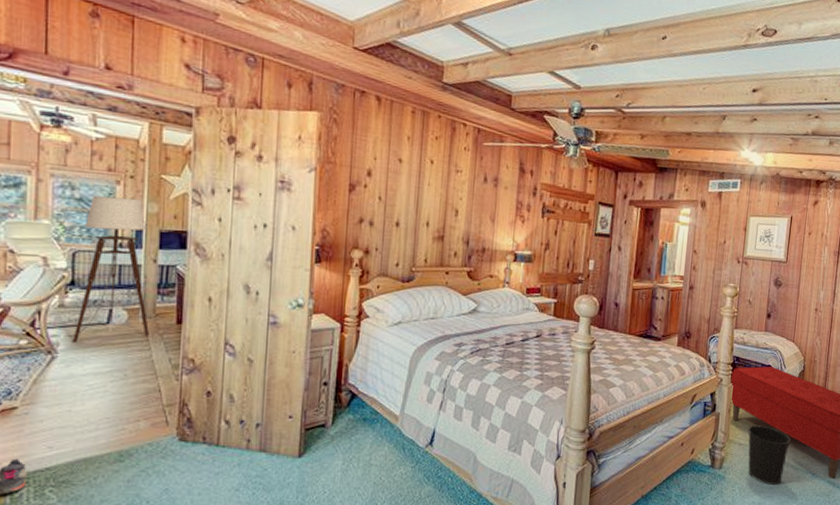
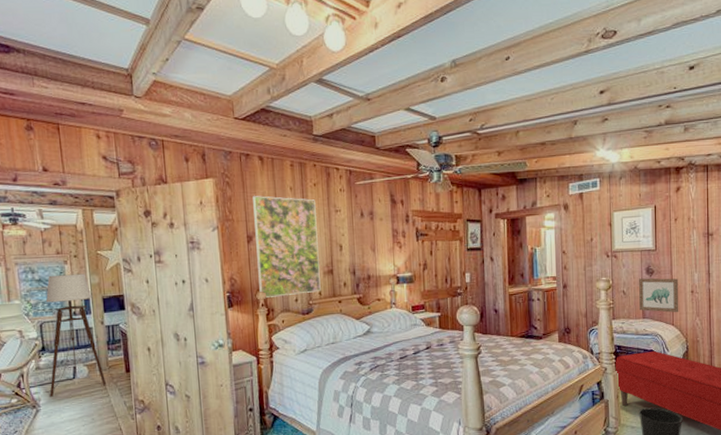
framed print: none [355,140,435,259] -> present [253,196,321,298]
wall art: none [763,289,805,330] -> present [639,278,679,313]

